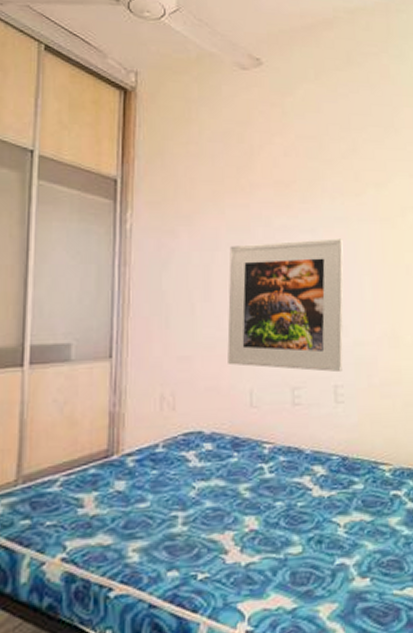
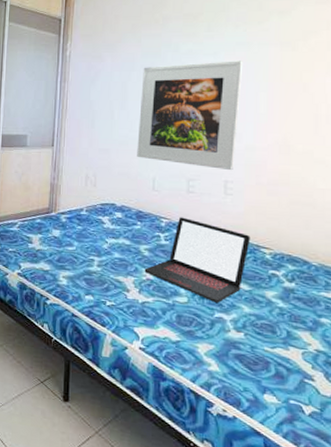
laptop: none [246,438,368,545] -> present [144,217,250,303]

